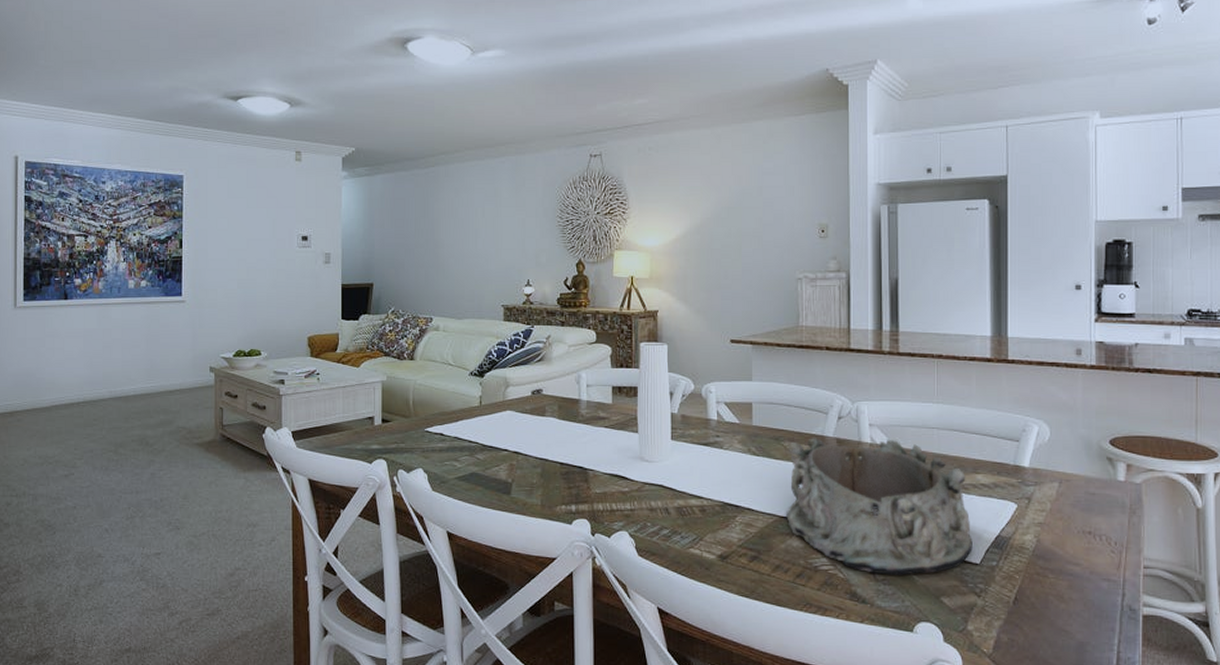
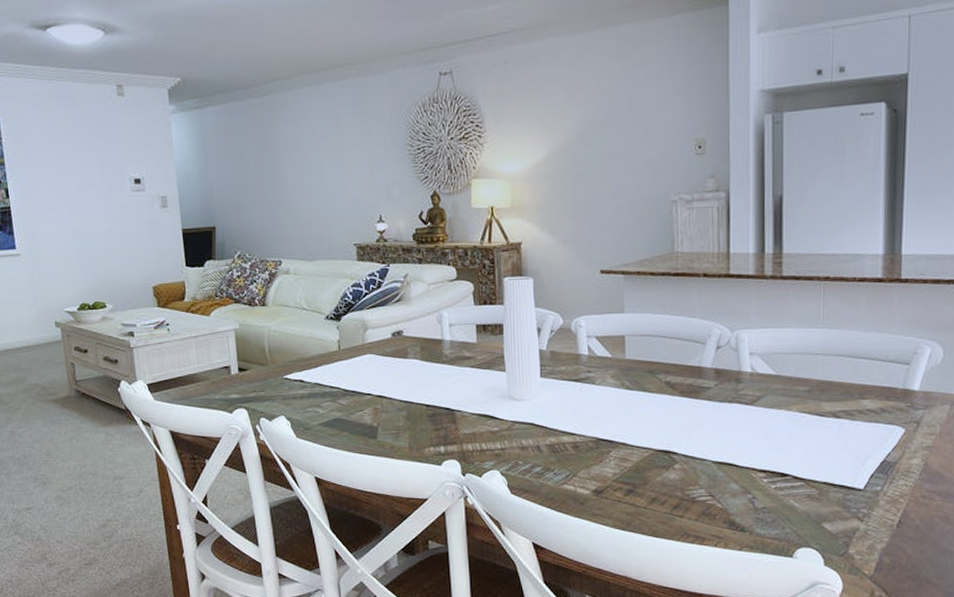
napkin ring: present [786,438,973,575] -> none [662,367,857,503]

